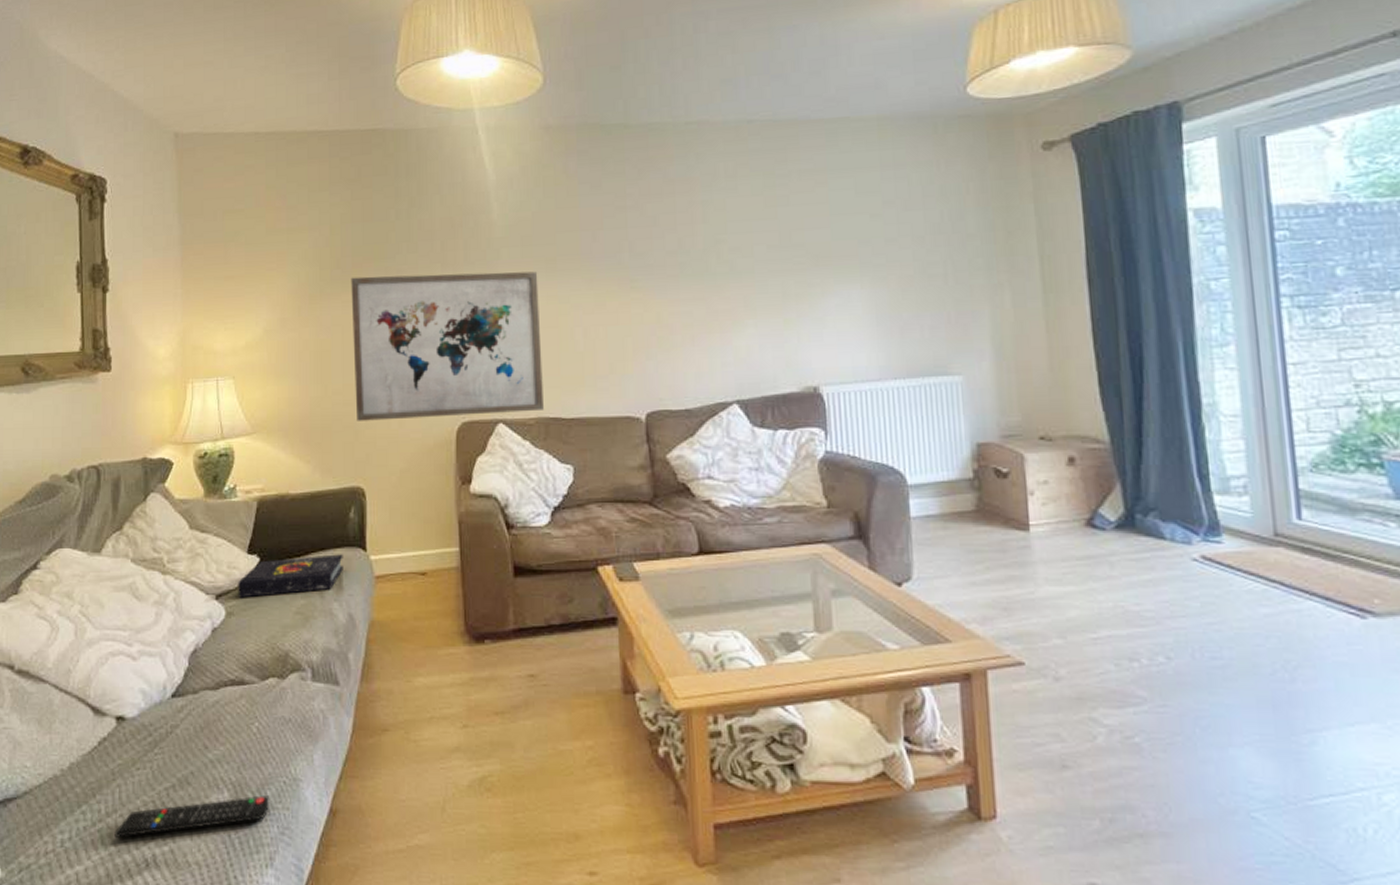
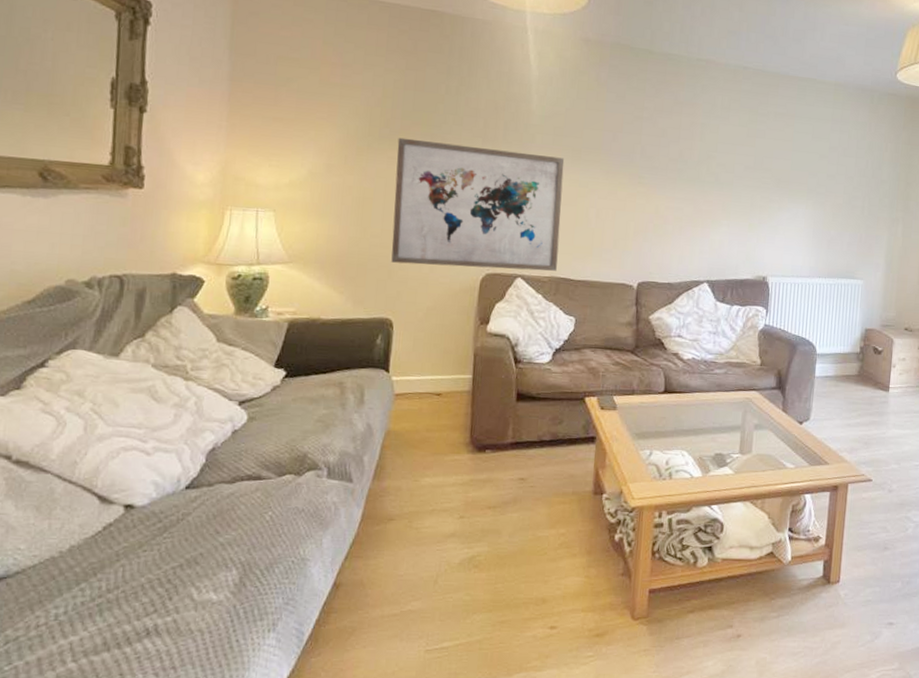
remote control: present [114,795,270,838] -> none [115,573,278,611]
book: present [238,554,343,598] -> none [261,373,367,406]

